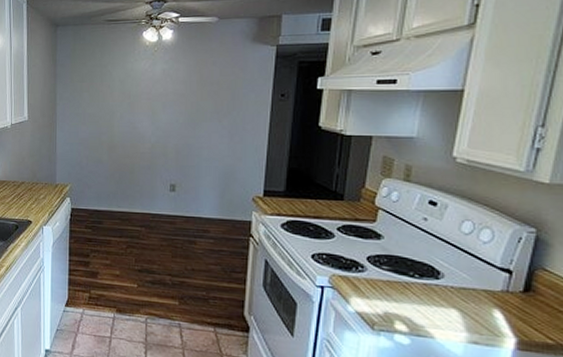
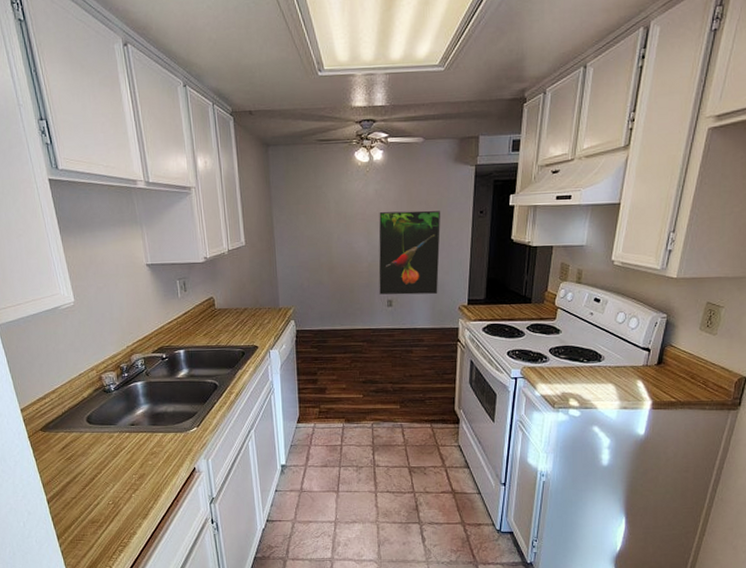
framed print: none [162,91,234,181] -> present [379,210,440,295]

